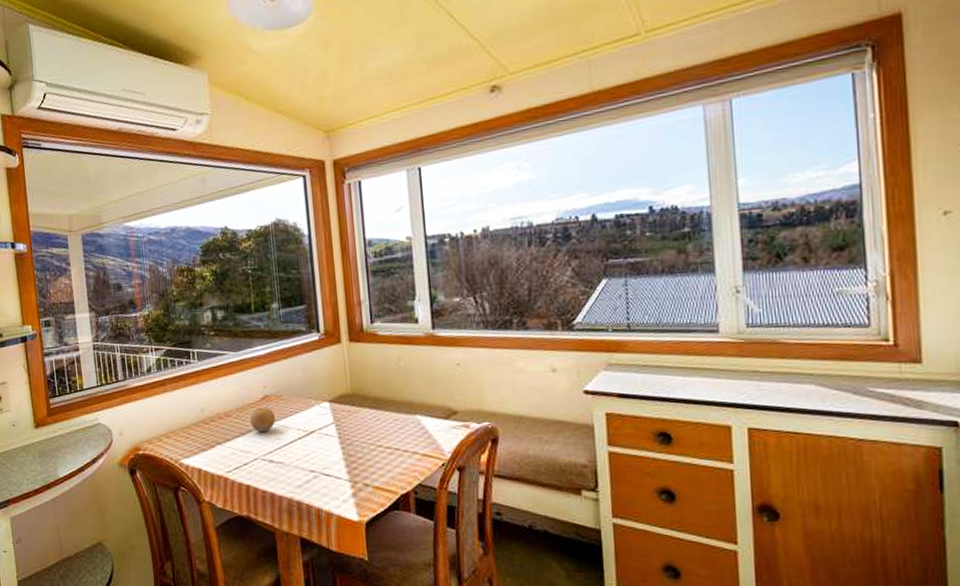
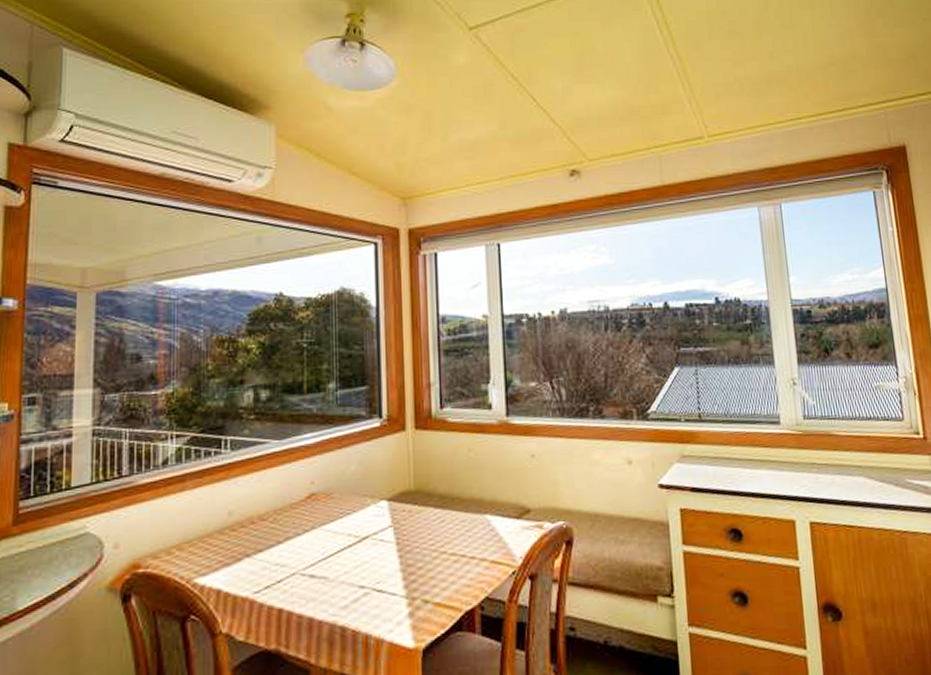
fruit: present [249,406,276,433] -> none [289,507,323,540]

